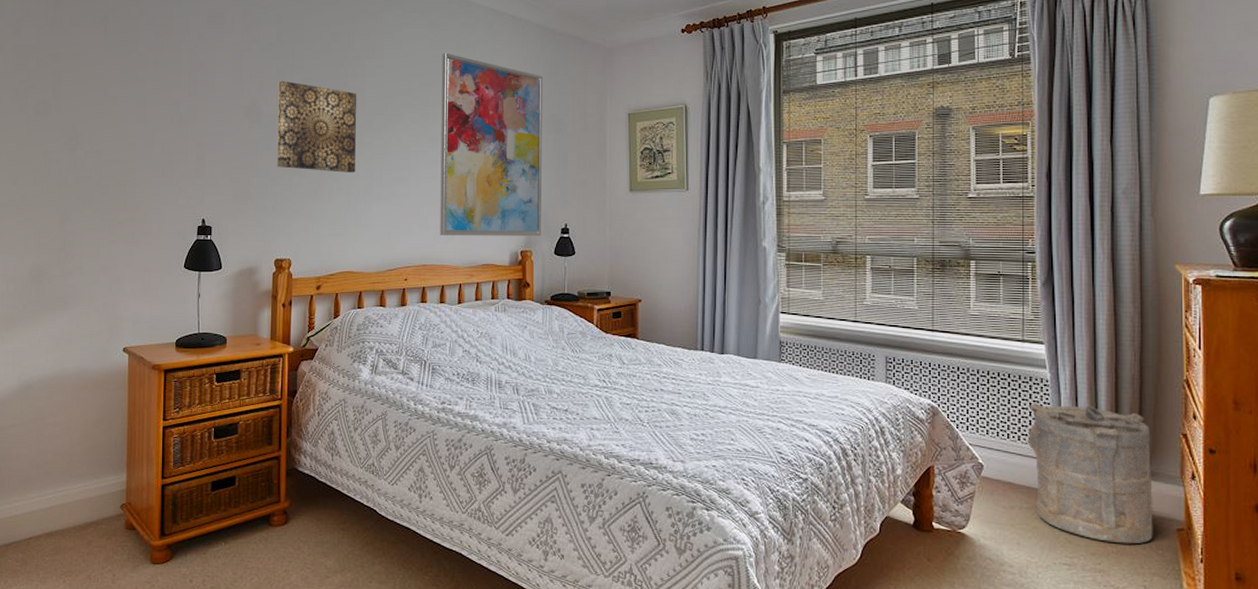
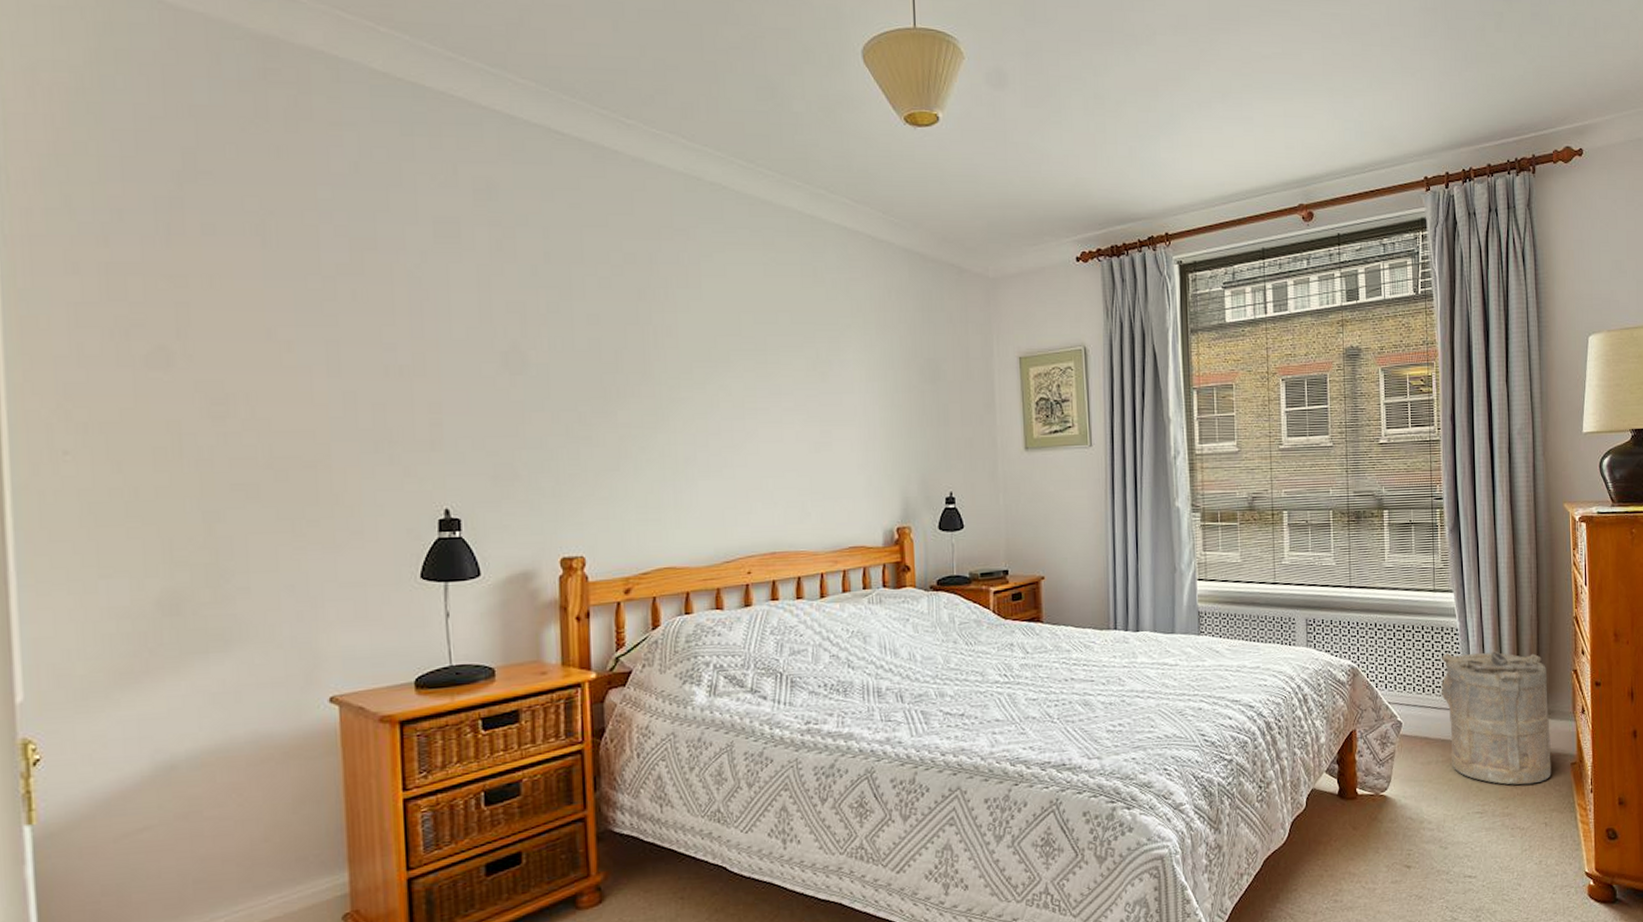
wall art: present [277,80,357,172] -> none [550,316,670,439]
wall art: present [440,53,542,237] -> none [781,282,921,514]

